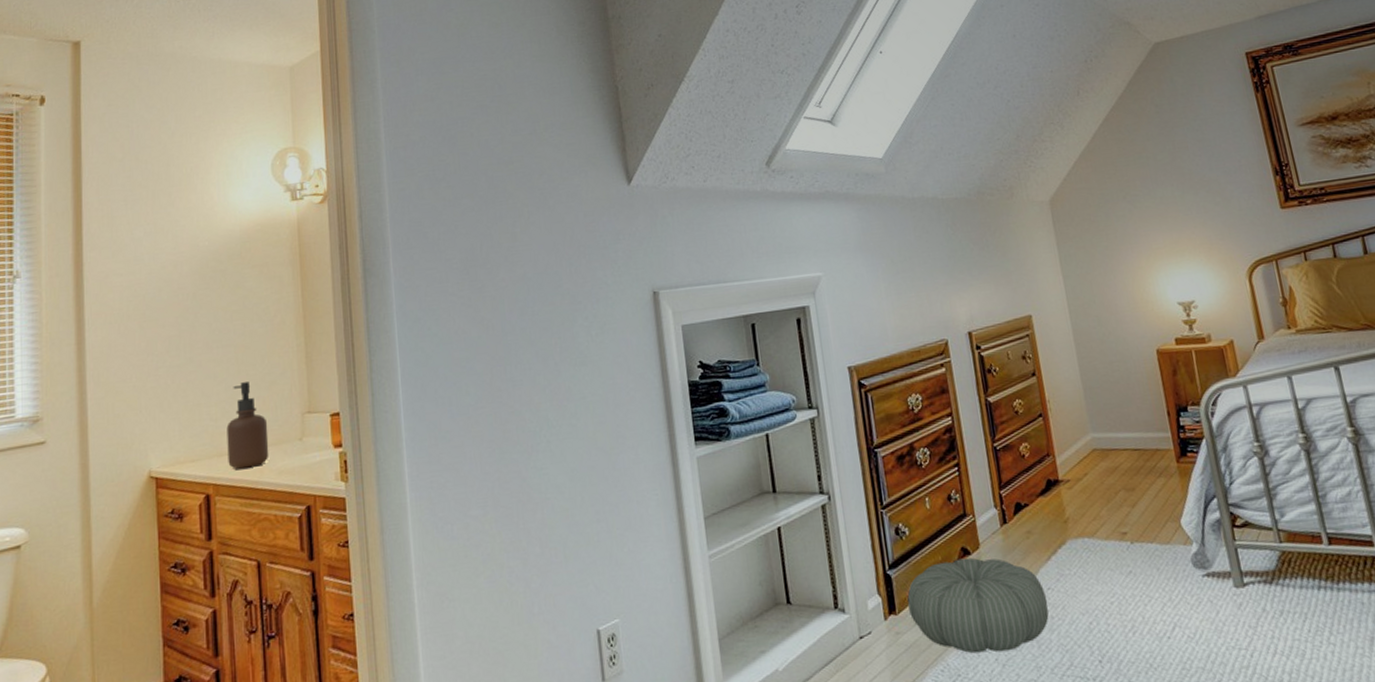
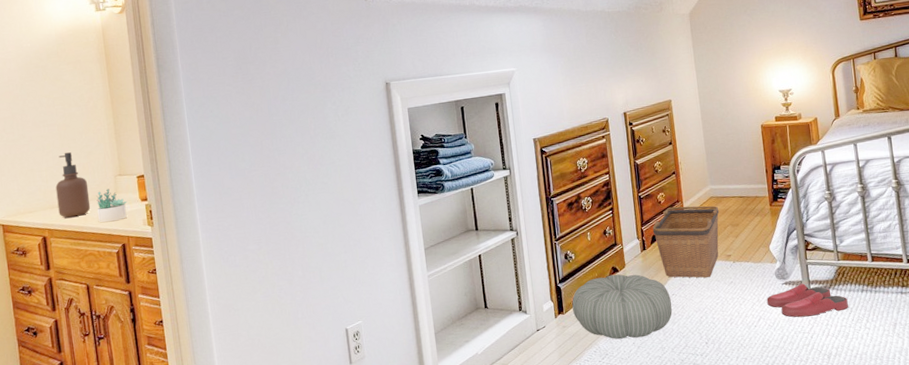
succulent plant: none [276,430,316,477] -> present [96,189,127,223]
bicycle basket: none [1014,461,1110,566] -> present [652,205,719,278]
slippers: none [1182,575,1301,626] -> present [766,283,848,317]

